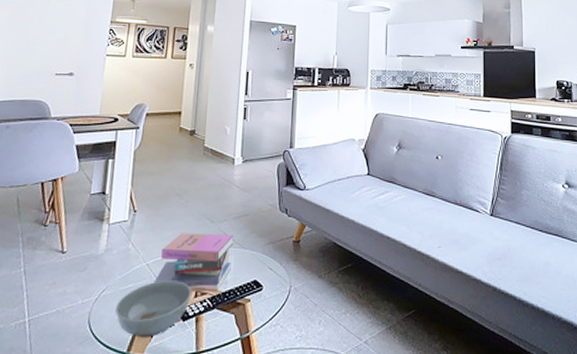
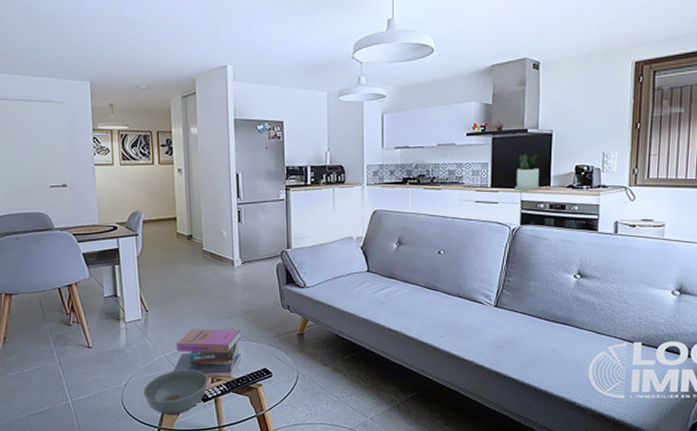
planter: none [504,67,528,102] -> present [514,153,541,191]

